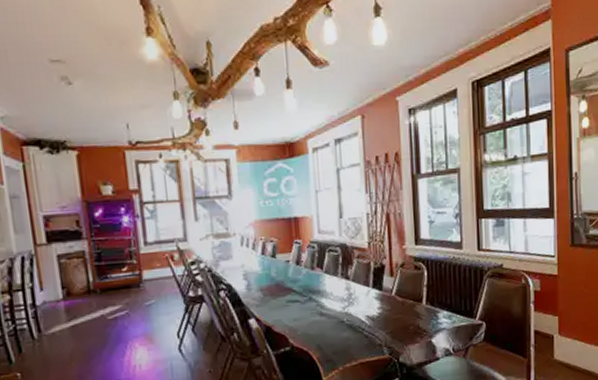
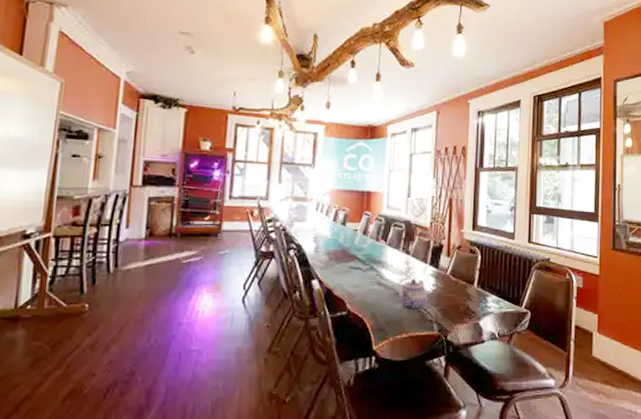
teapot: none [343,303,375,338] -> present [399,278,428,311]

